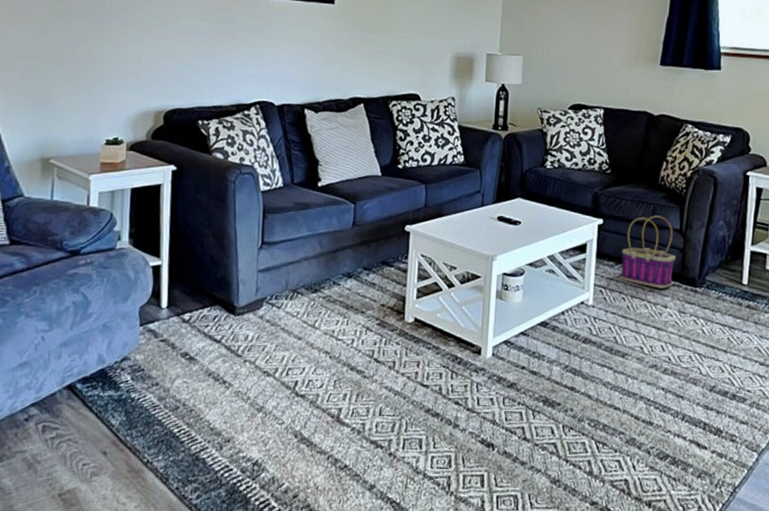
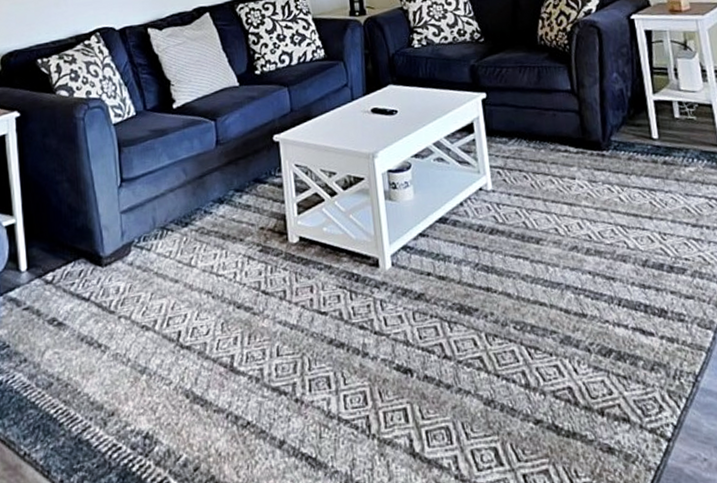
basket: present [620,215,677,289] -> none [512,78,576,159]

